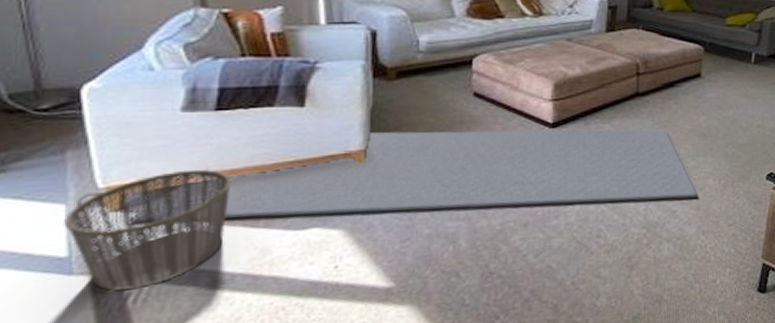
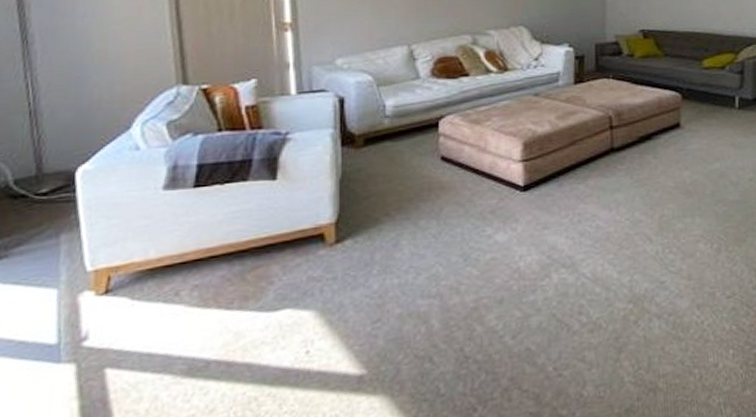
basket: present [64,169,232,292] -> none [55,249,208,381]
rug: present [131,129,698,222] -> none [115,188,689,306]

